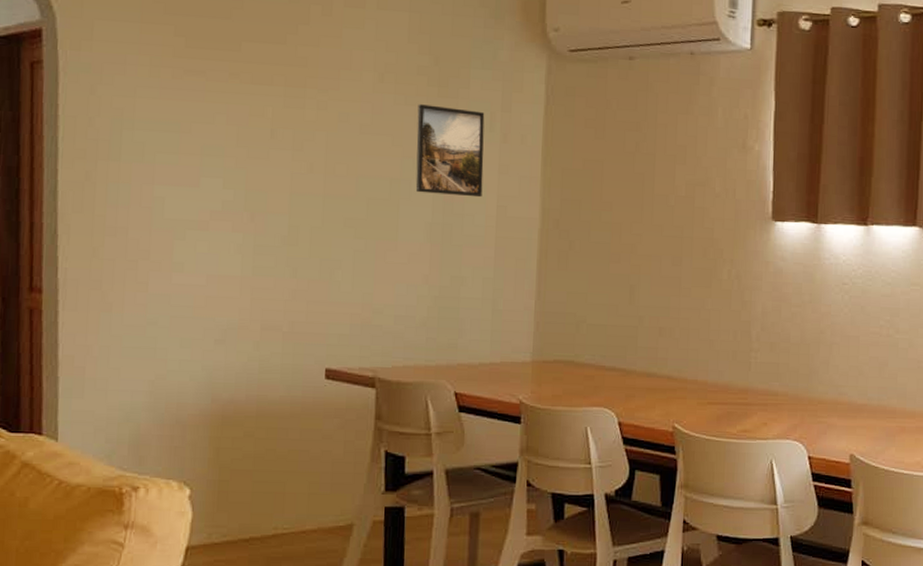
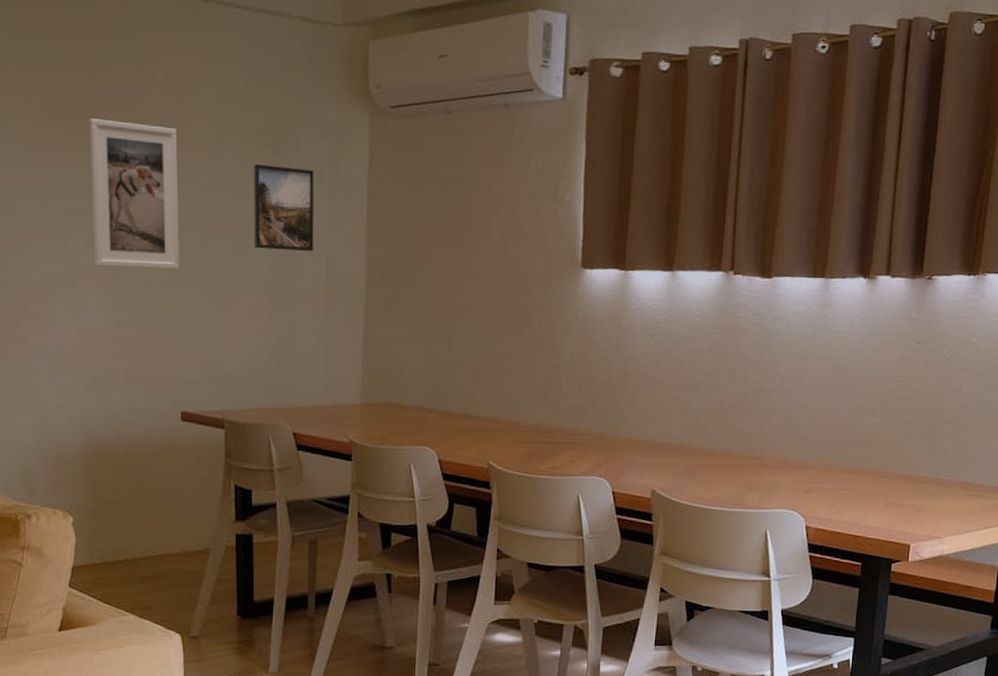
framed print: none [231,50,333,214] -> present [89,119,180,270]

